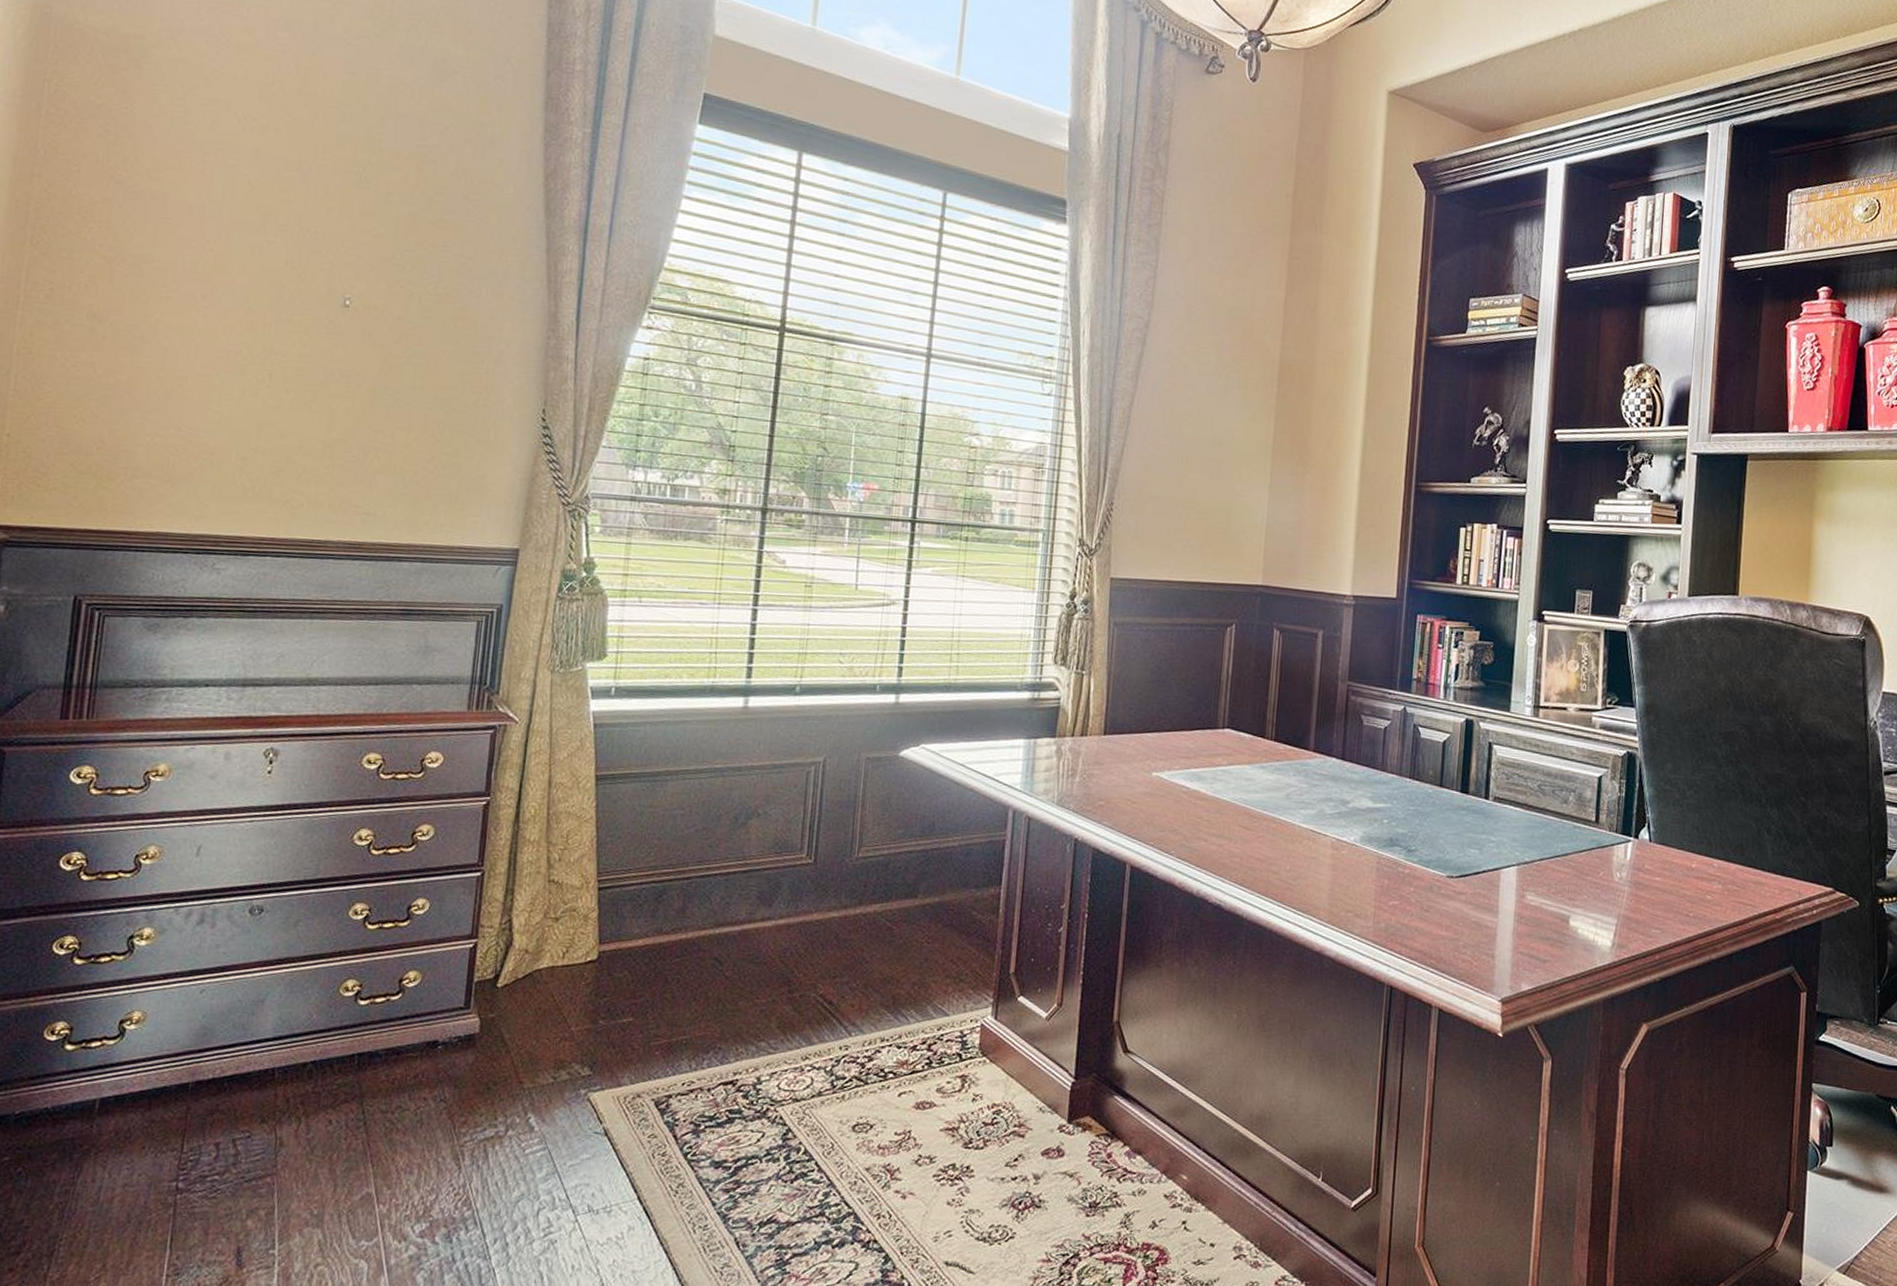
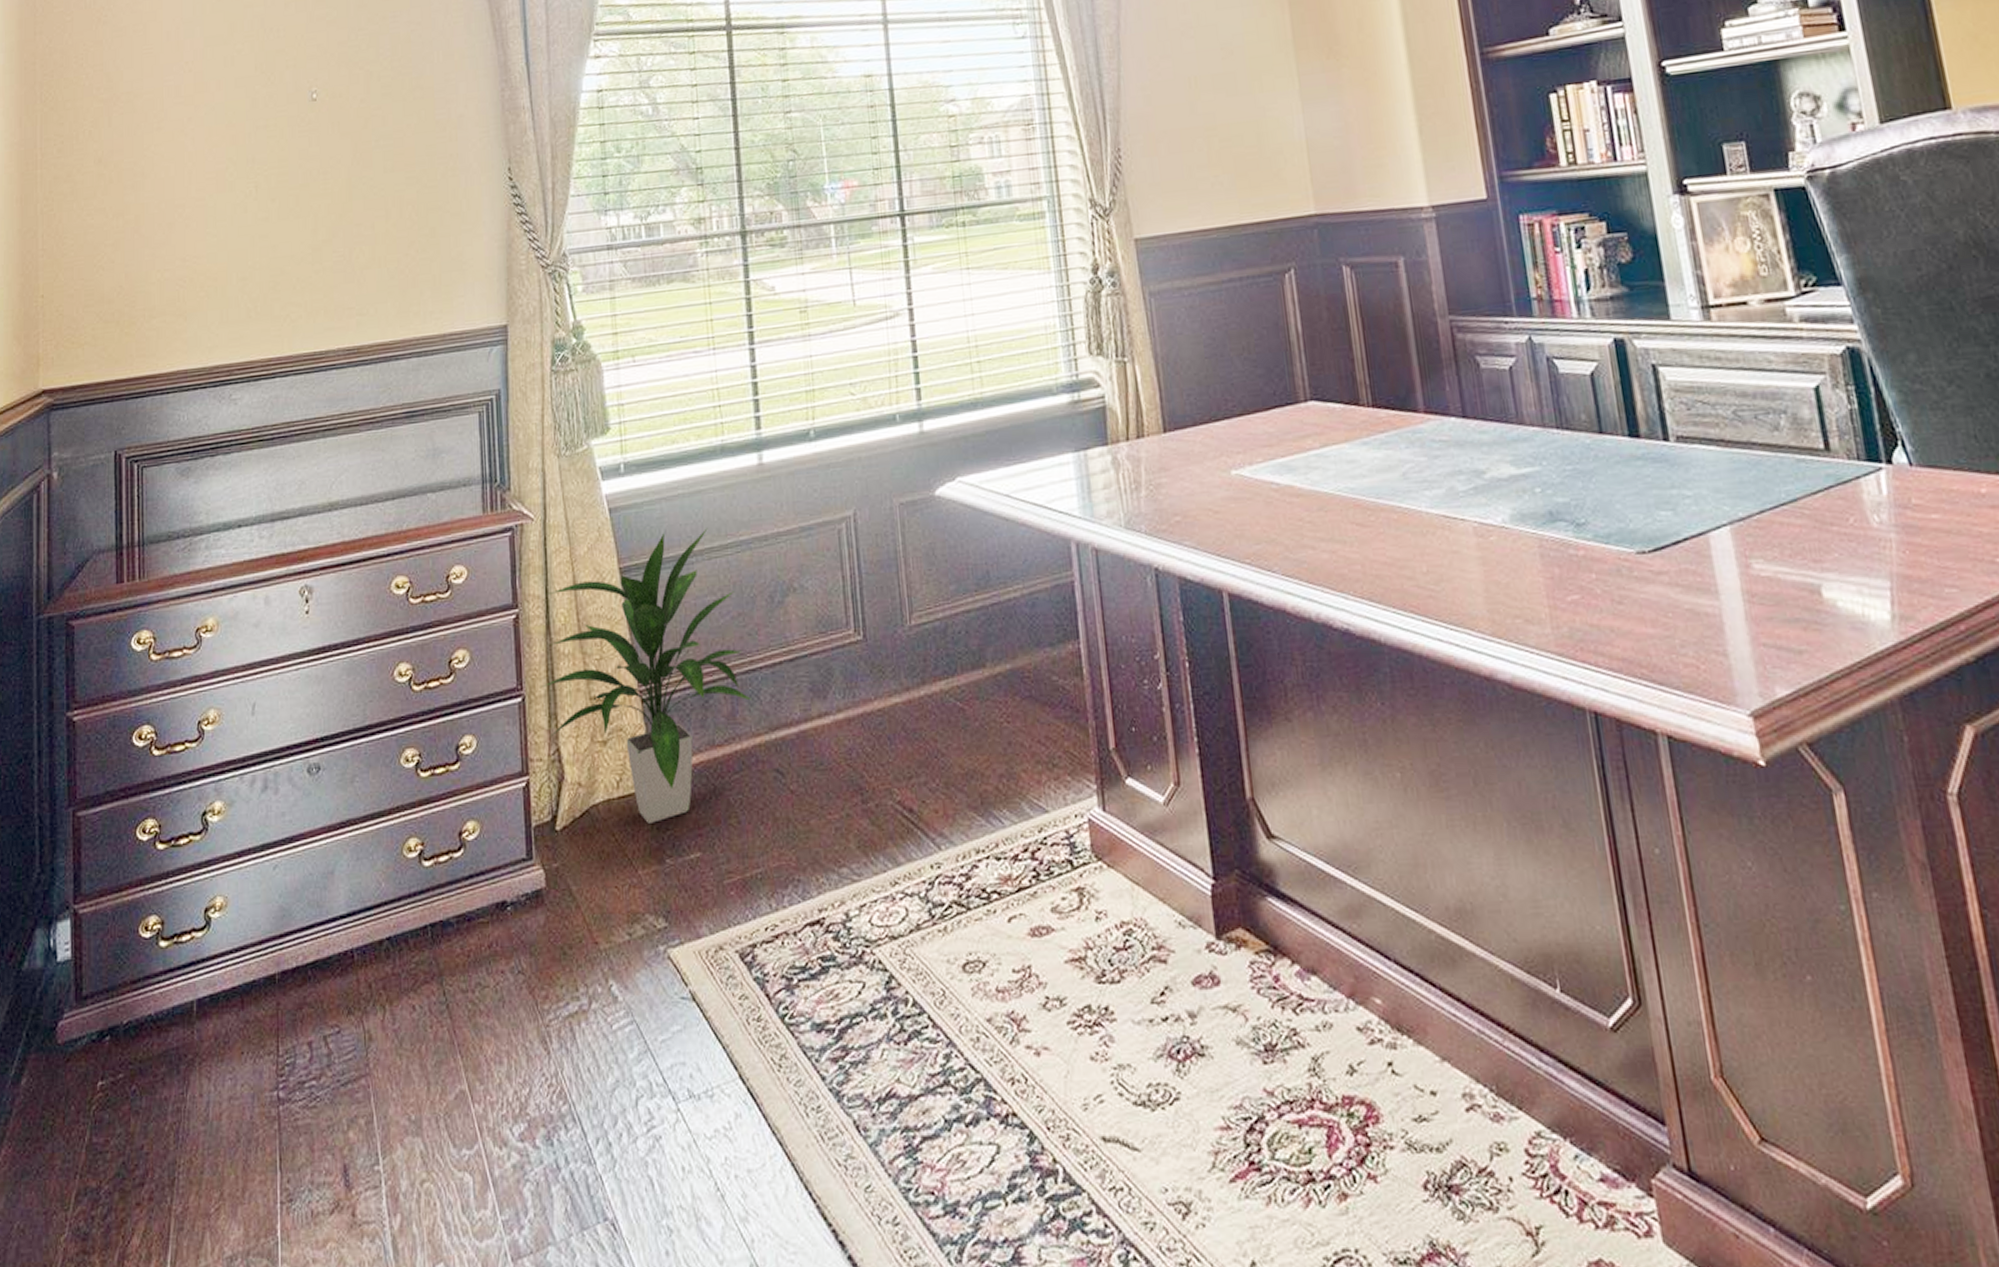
indoor plant: none [502,752,703,990] -> present [541,528,752,823]

